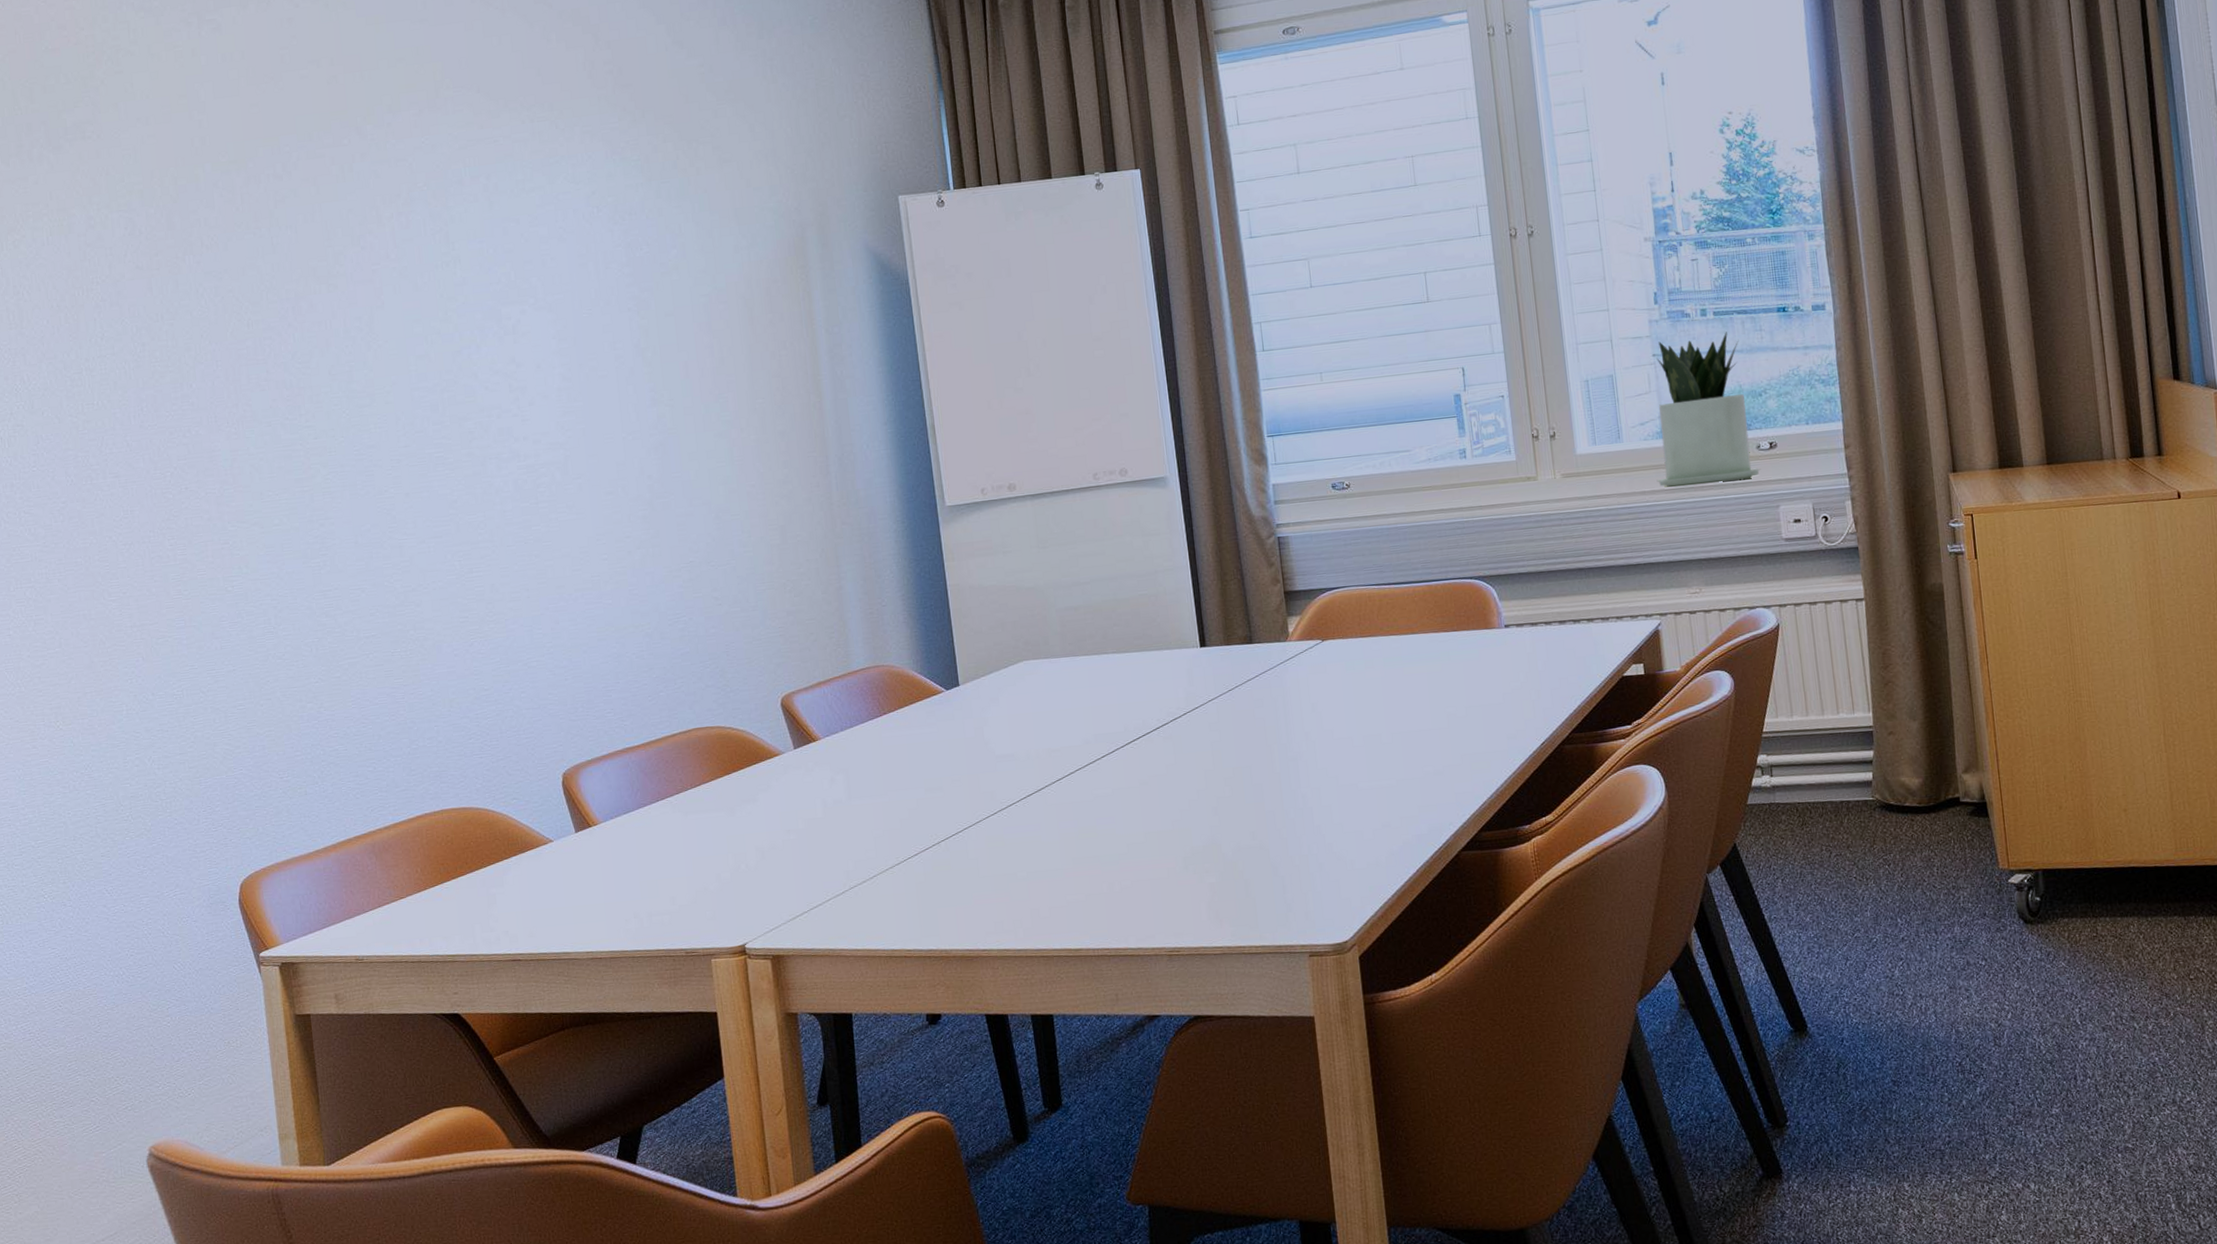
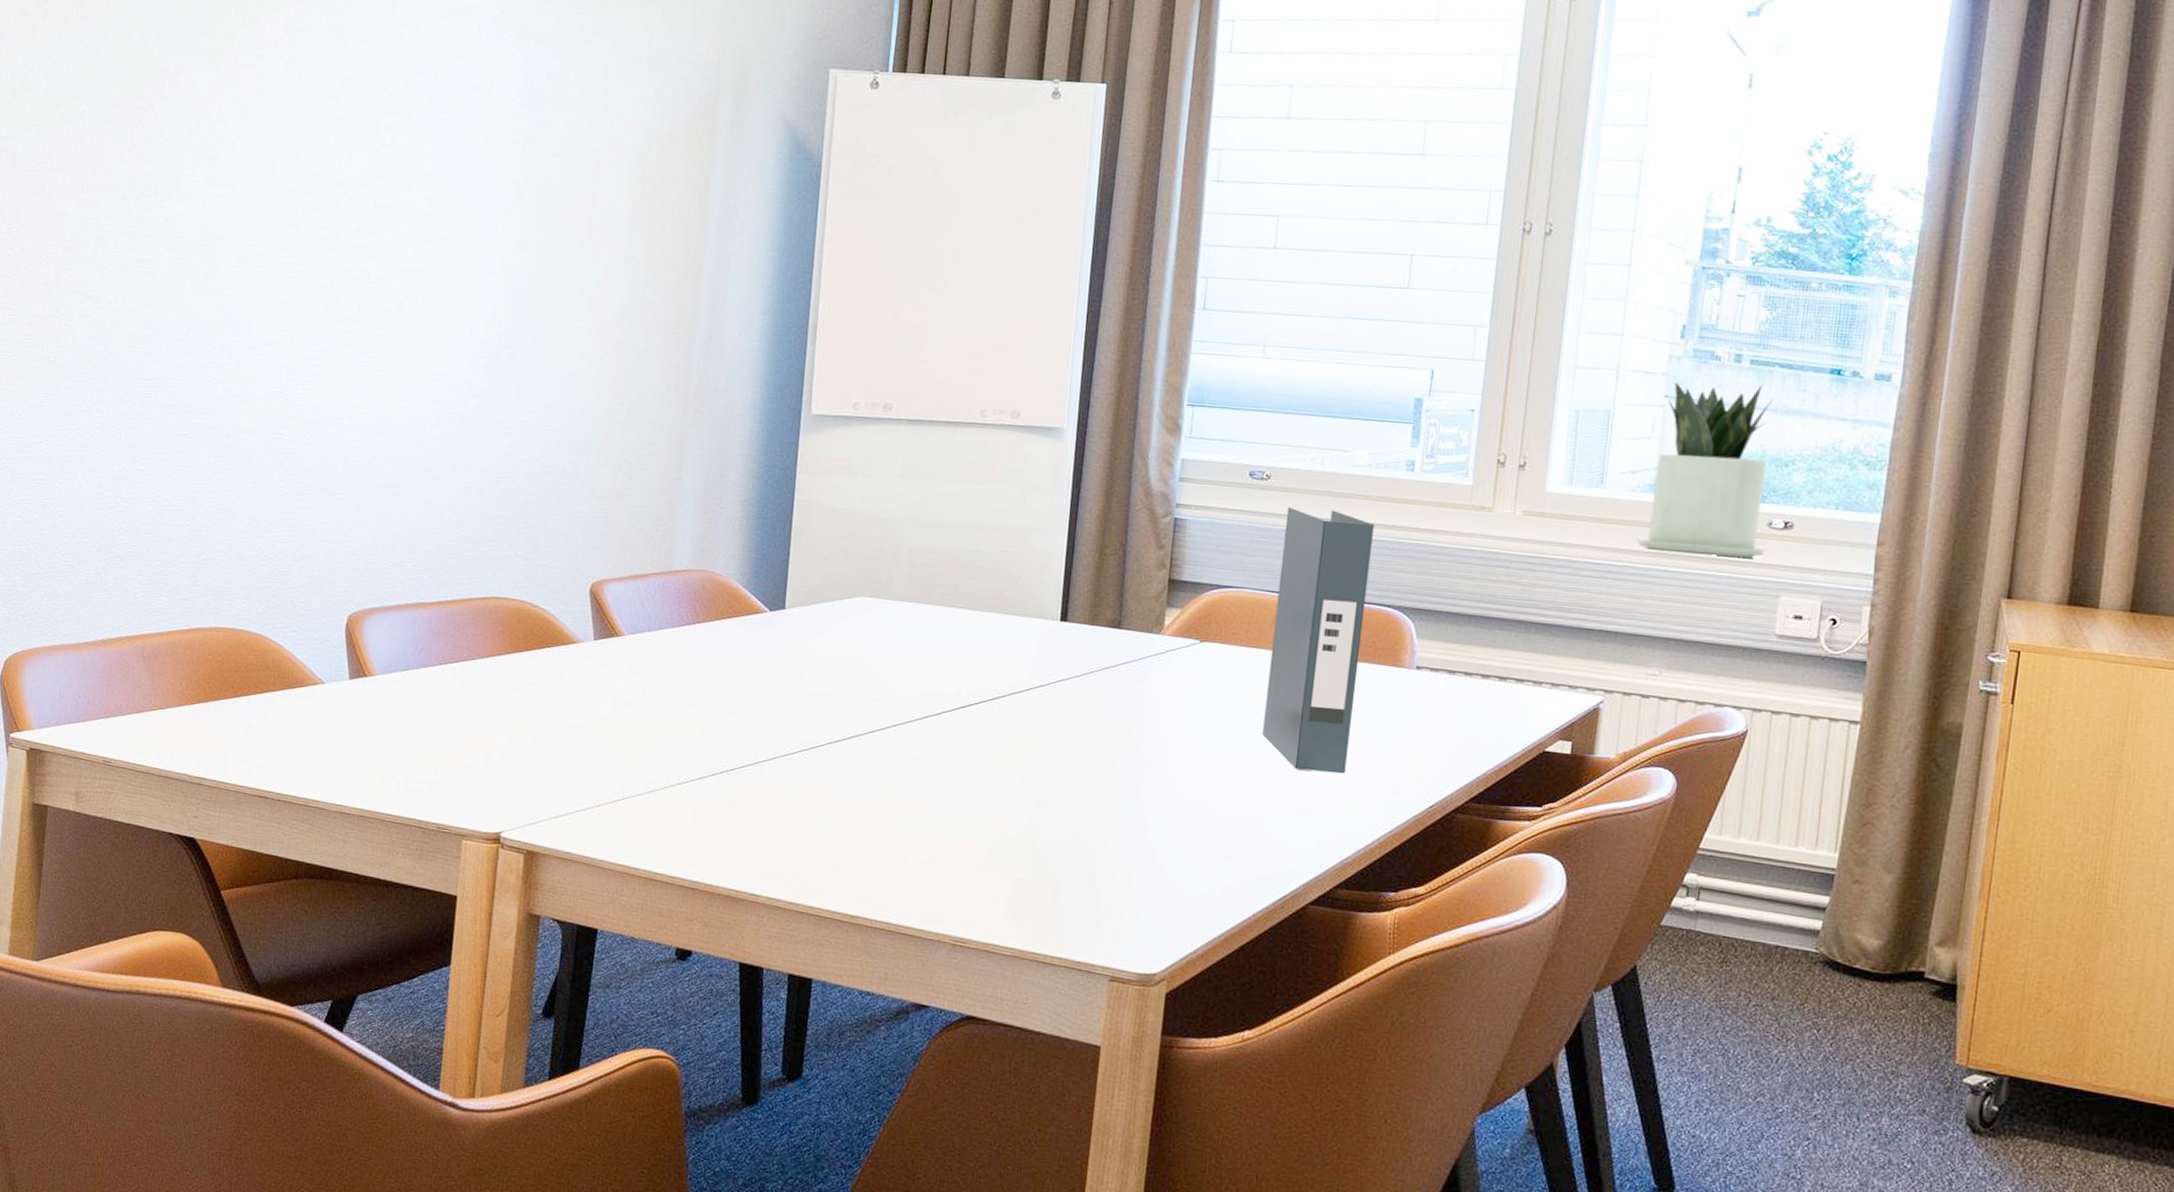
binder: none [1369,504,1466,735] -> present [1262,506,1374,774]

